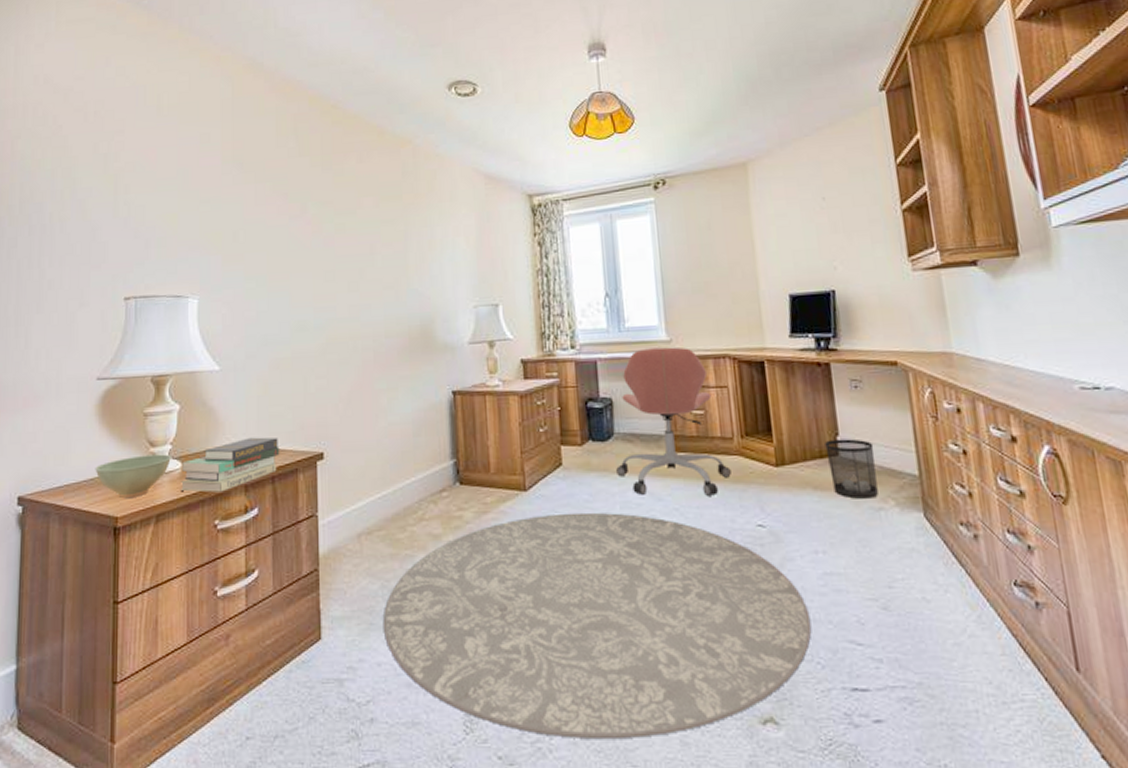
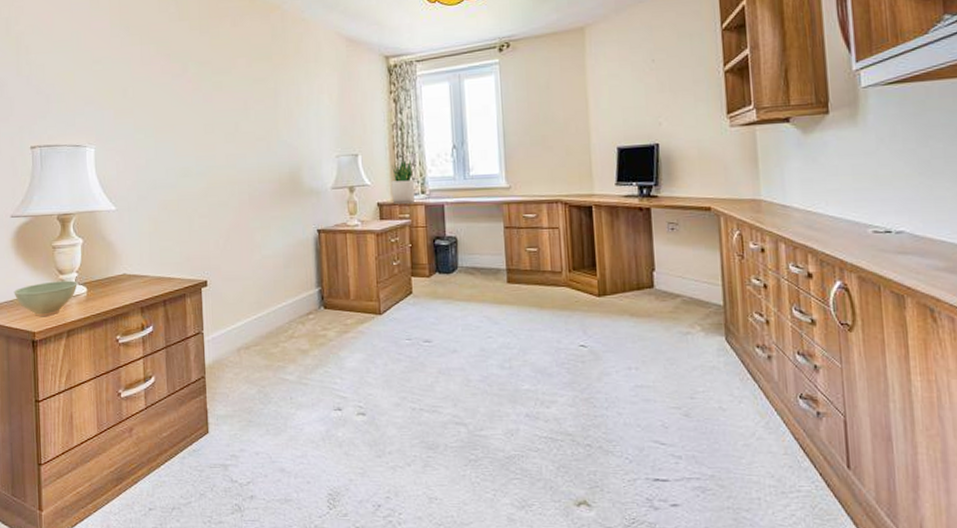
books: present [181,437,280,493] -> none [87,267,170,313]
rug: present [384,512,812,740] -> none [260,333,622,516]
planter: none [536,308,564,361] -> present [391,158,415,204]
office chair: present [616,347,731,496] -> none [459,193,559,321]
waste bin: present [825,438,878,499] -> none [642,273,687,325]

